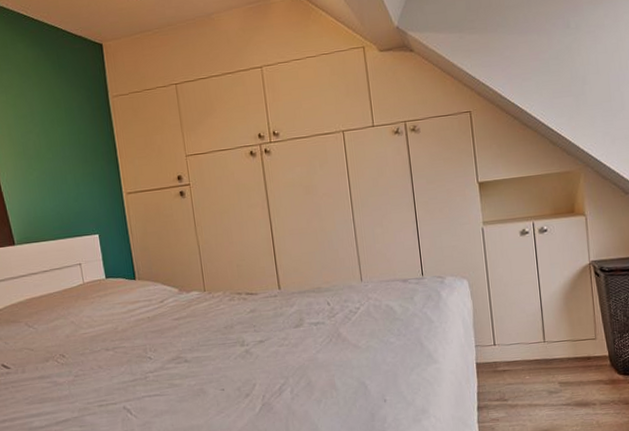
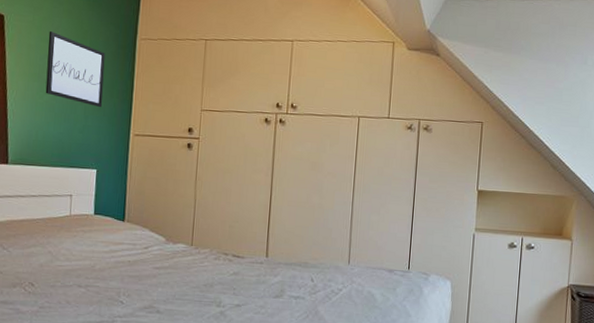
wall art: none [24,107,91,173] -> present [45,31,106,108]

